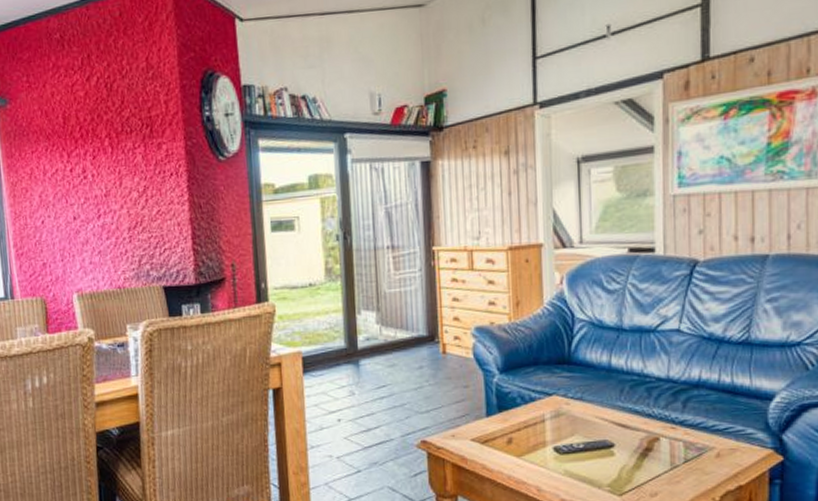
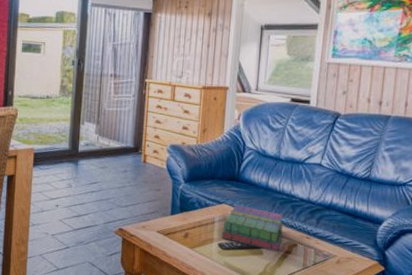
books: none [556,394,638,450] -> present [221,204,284,252]

